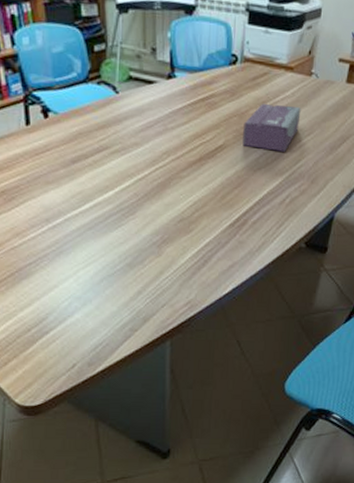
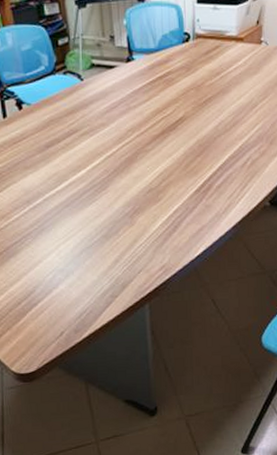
tissue box: present [242,103,301,152] -> none [201,74,254,118]

